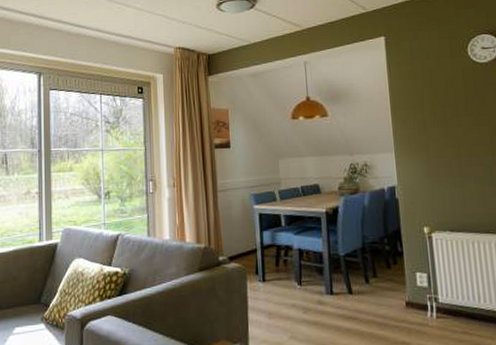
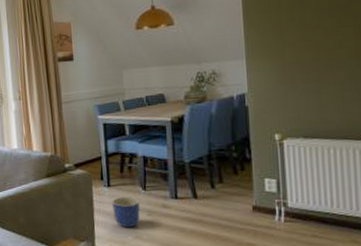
planter: none [266,292,296,327] -> present [111,197,140,228]

